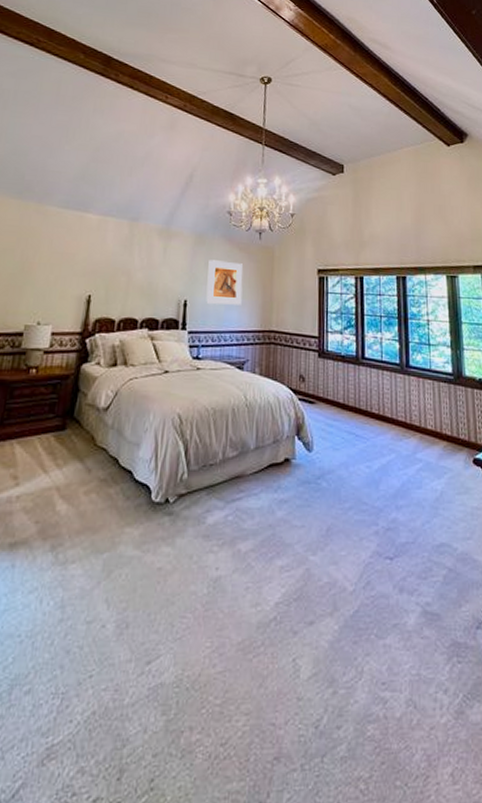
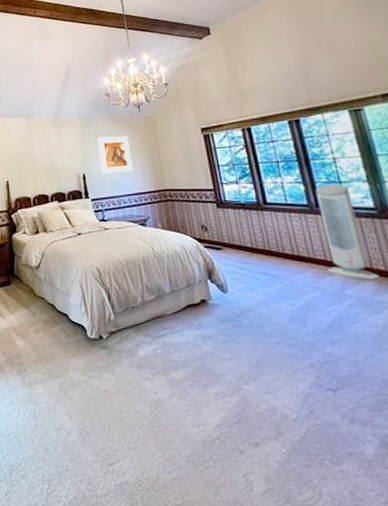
air purifier: none [406,345,446,445] -> present [315,183,380,281]

